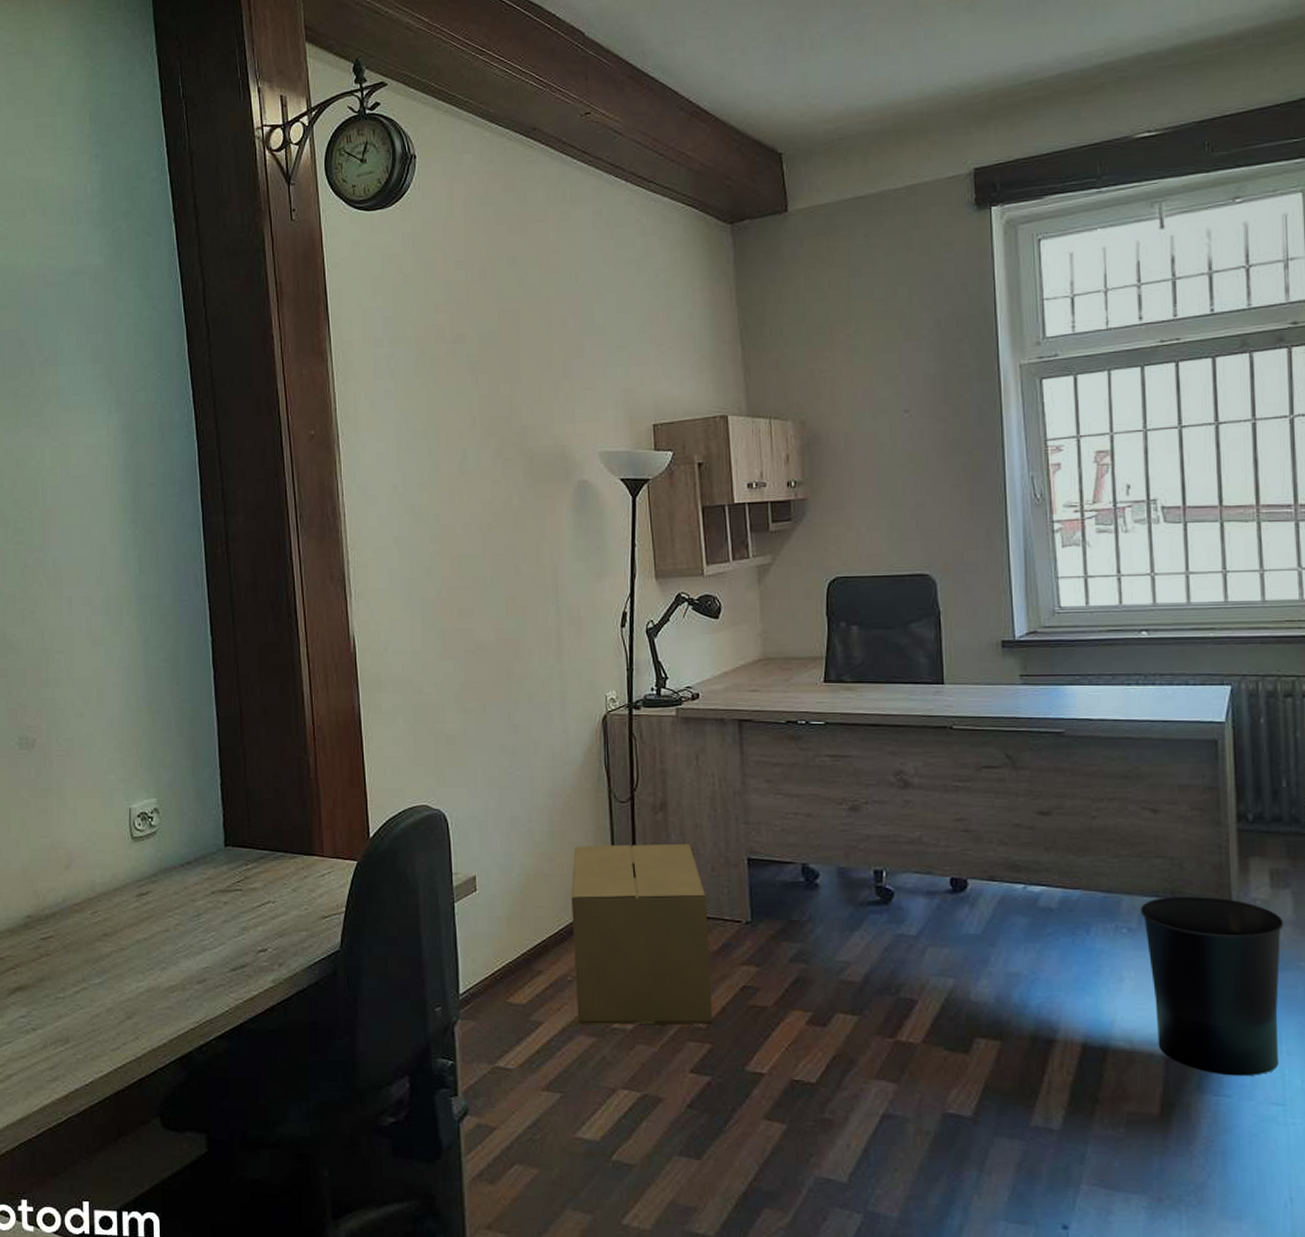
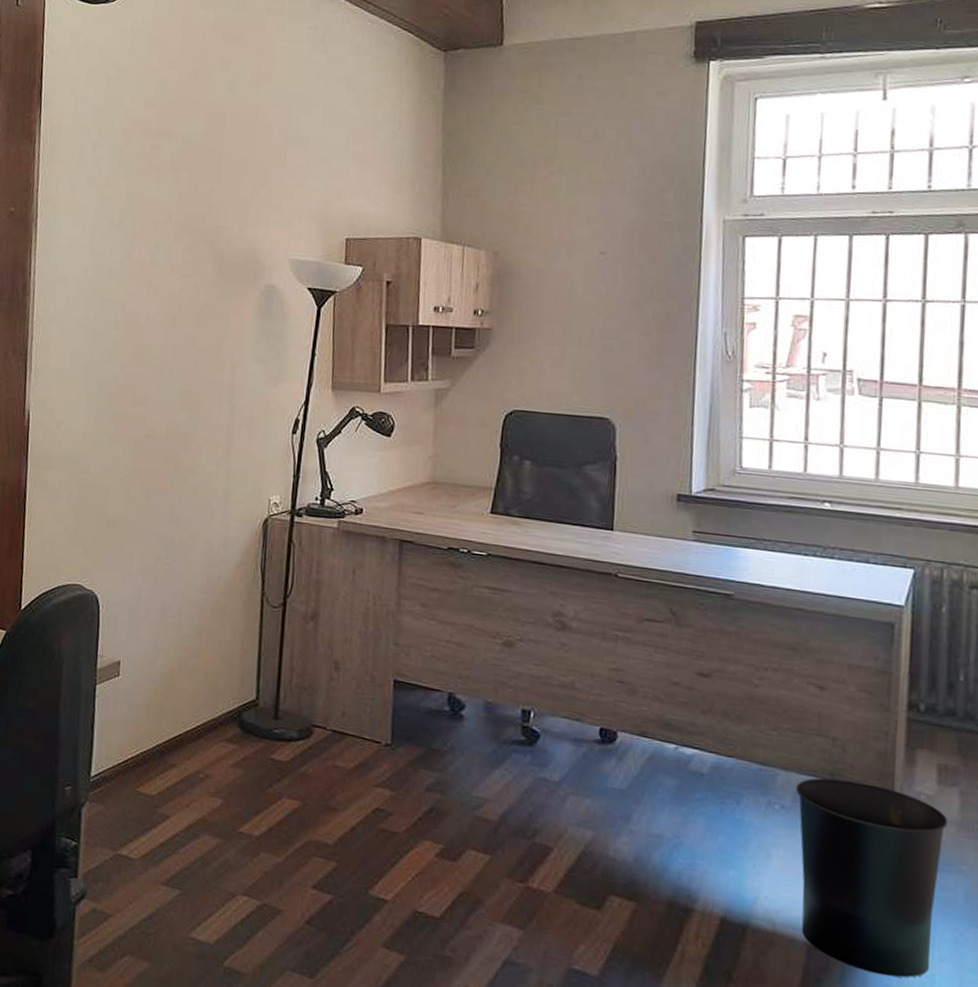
box: present [571,843,712,1026] -> none [205,644,348,843]

